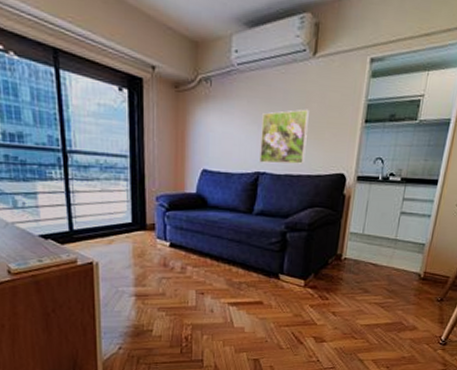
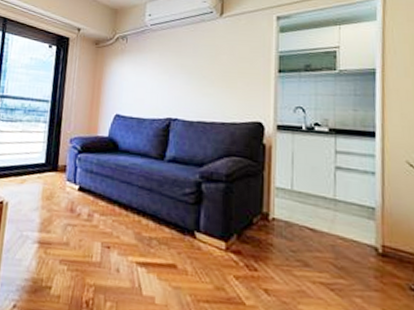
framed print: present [259,109,309,164] -> none [171,60,219,112]

